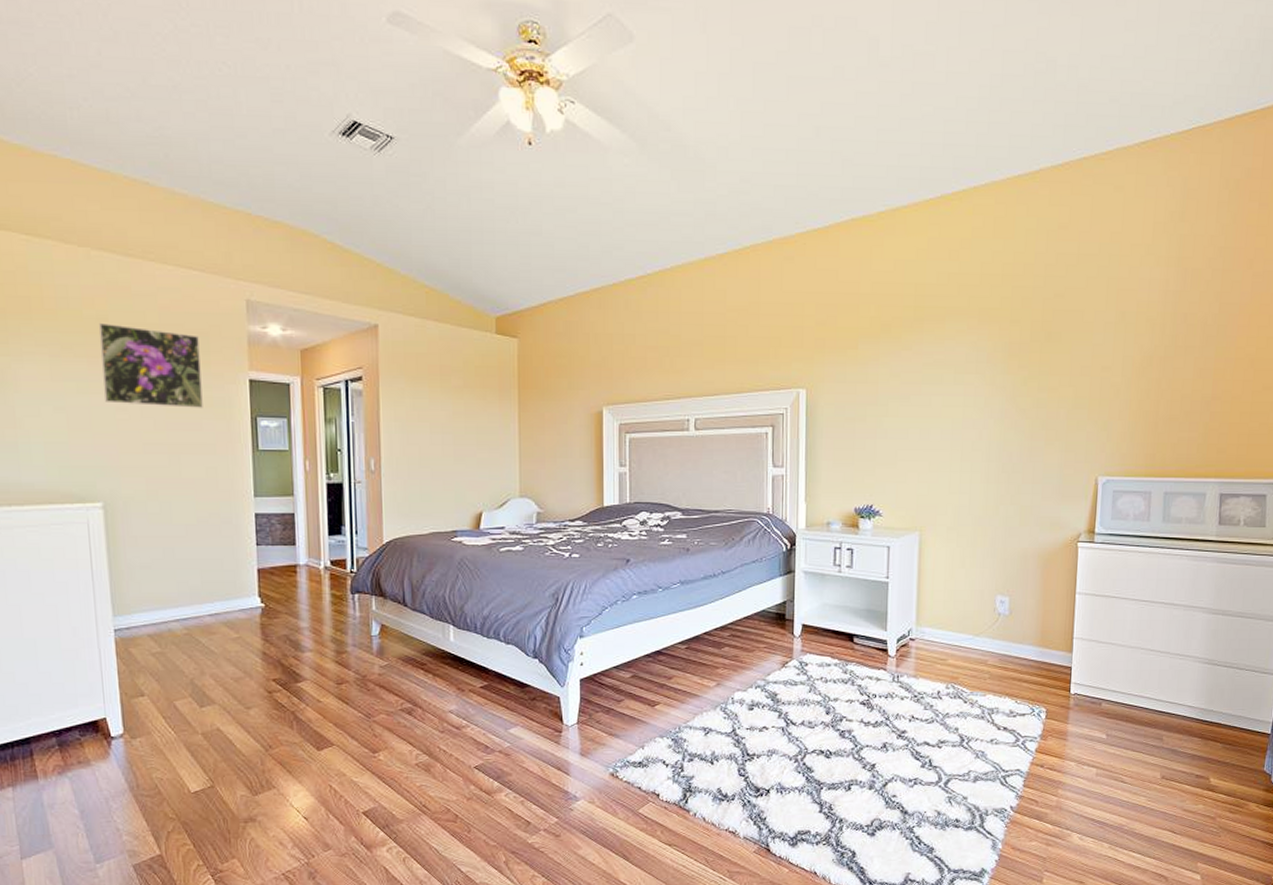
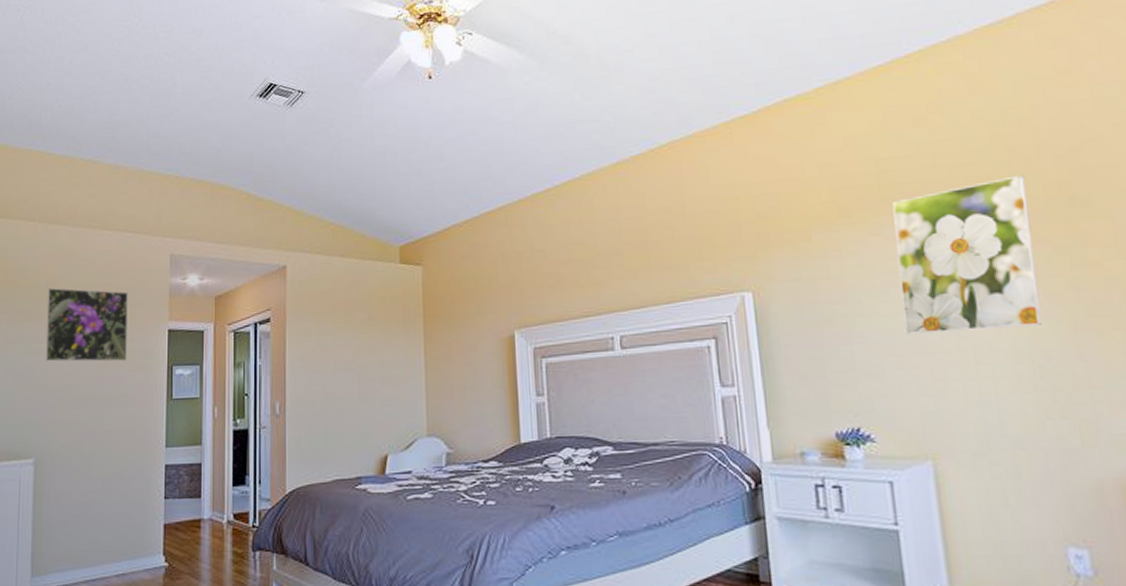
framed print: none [915,311,1020,434] -> present [892,175,1042,335]

